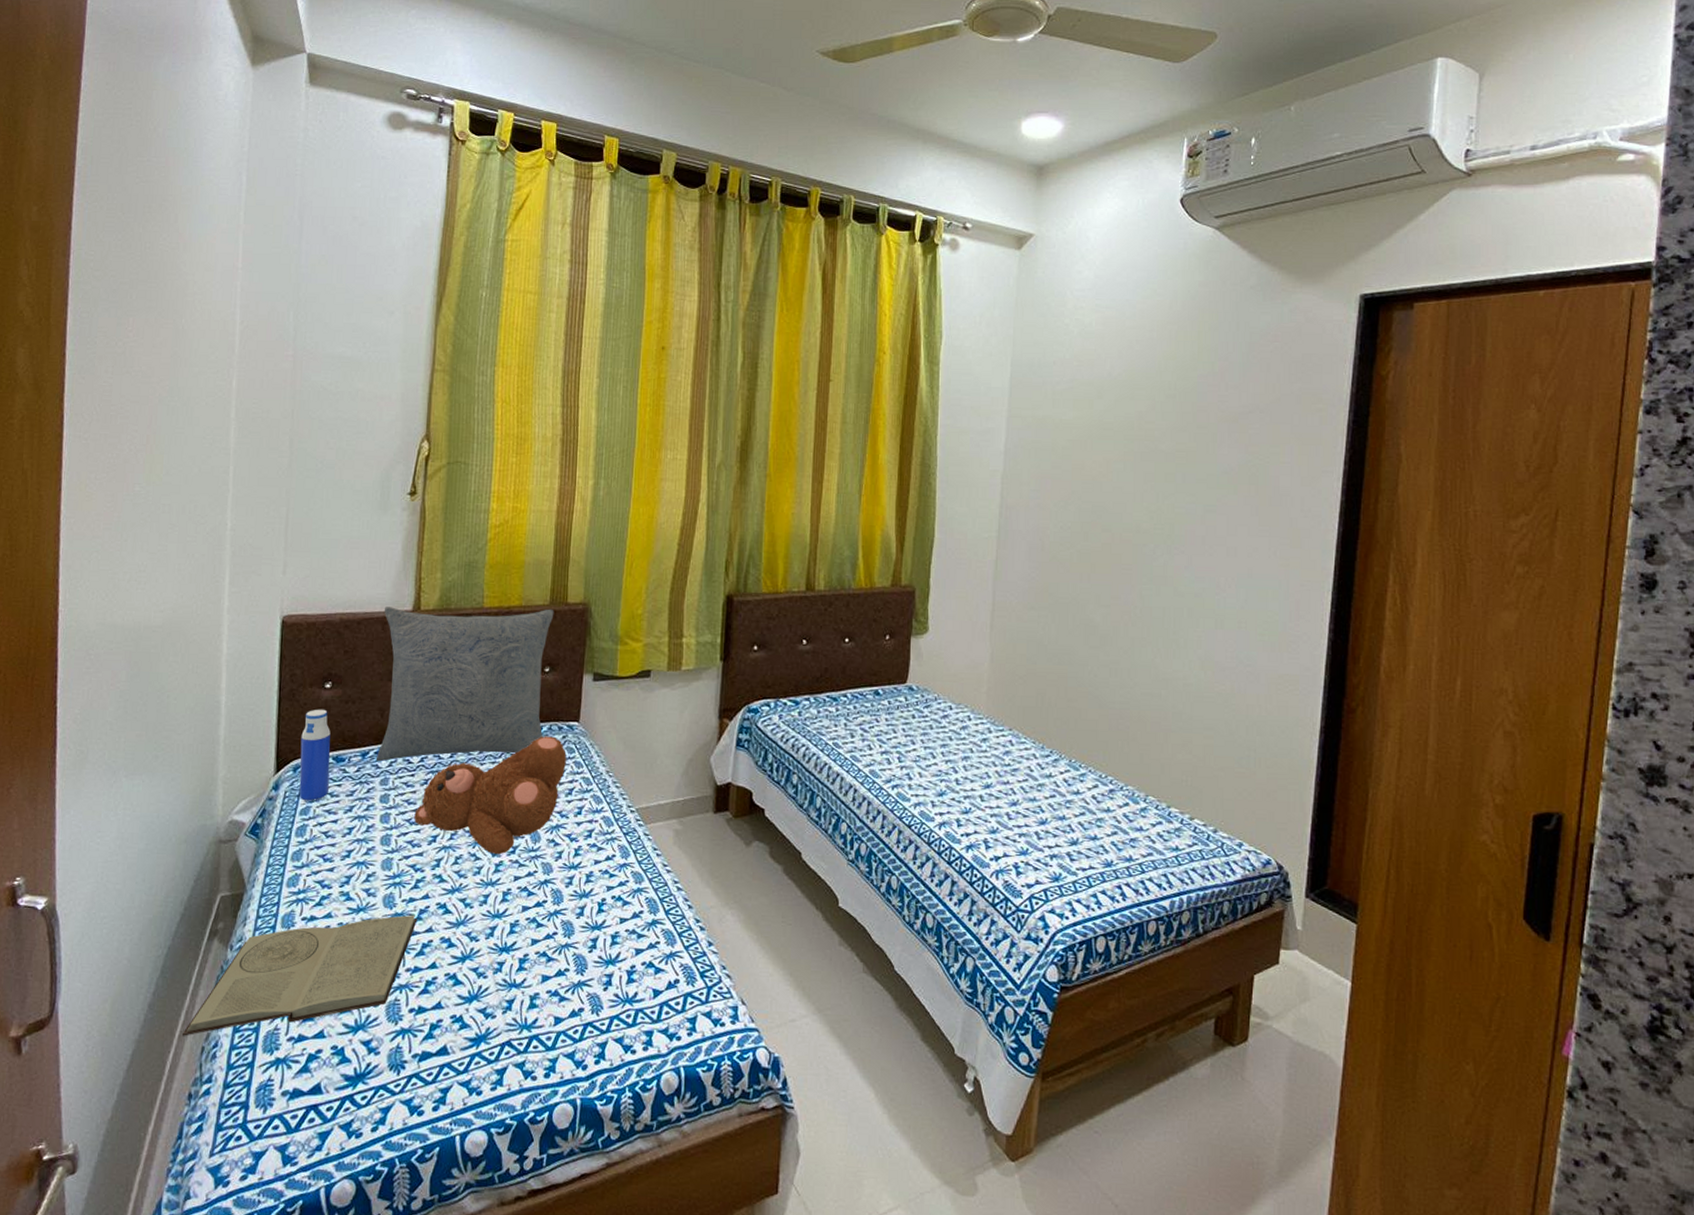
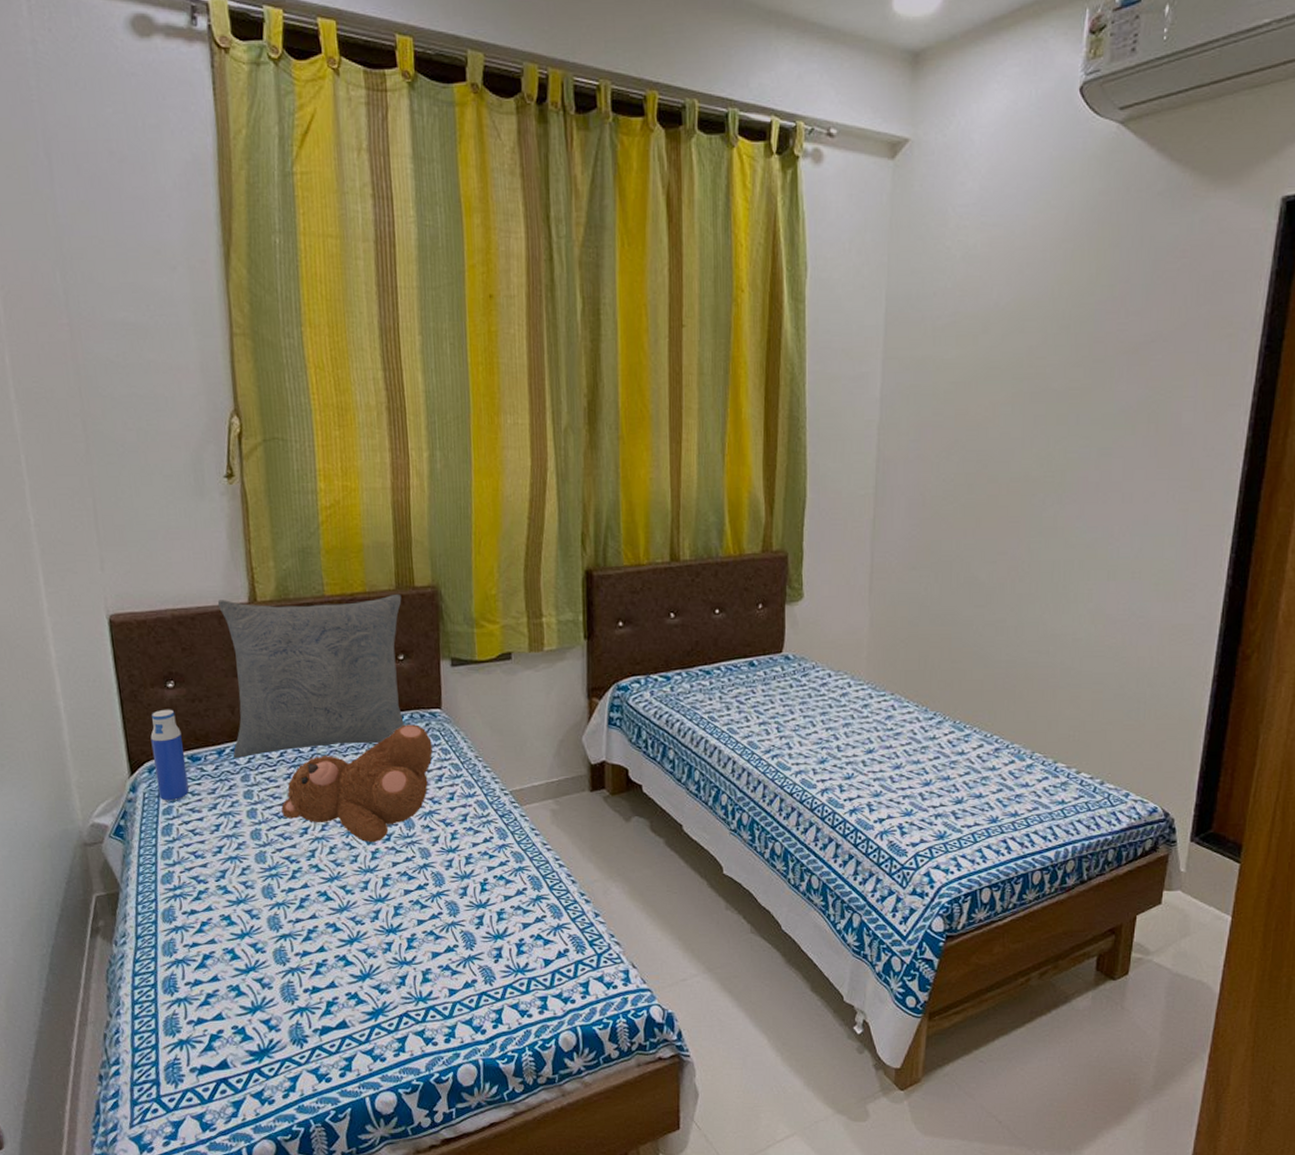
book: present [181,914,418,1036] -> none [81,903,300,1025]

